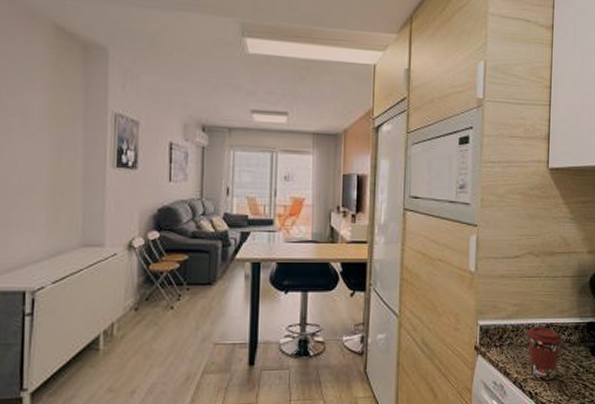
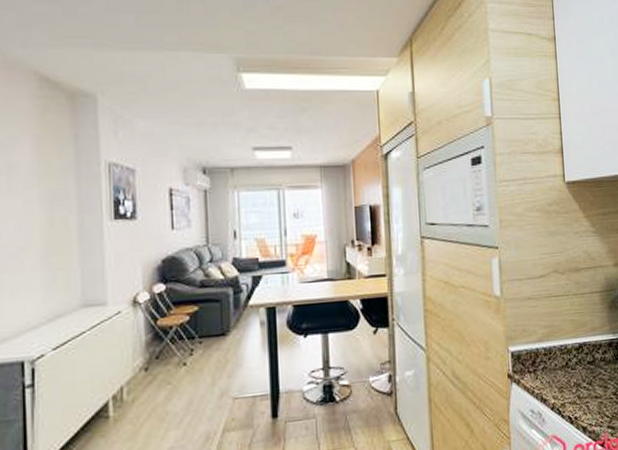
coffee cup: present [527,327,563,380] -> none [560,347,598,403]

